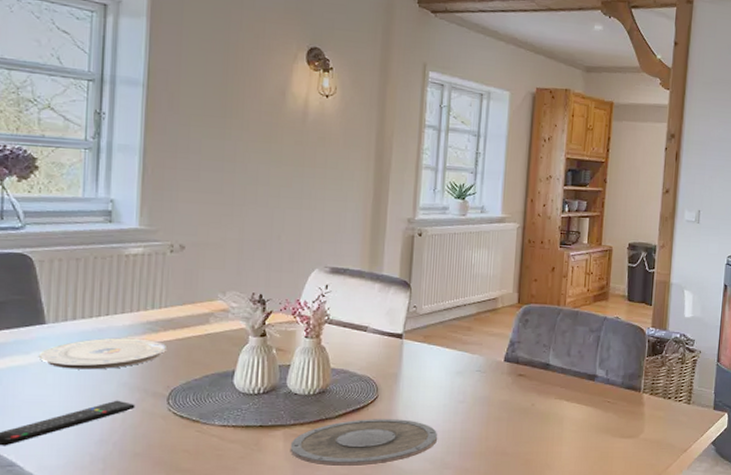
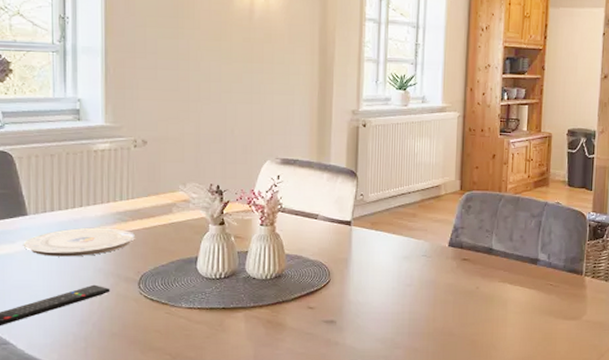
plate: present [290,419,438,467] -> none [251,301,388,346]

